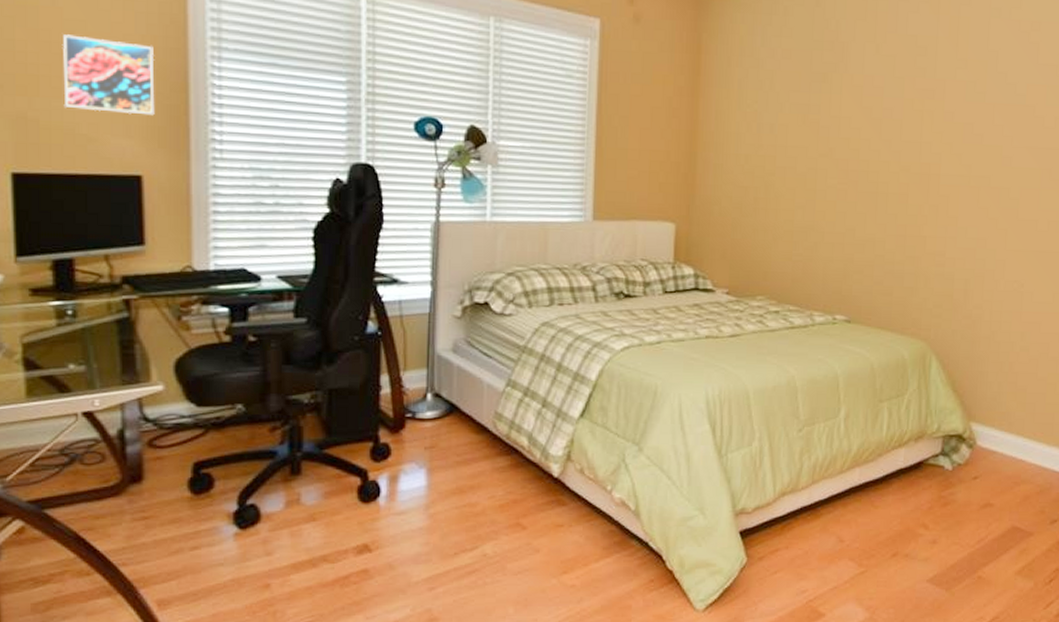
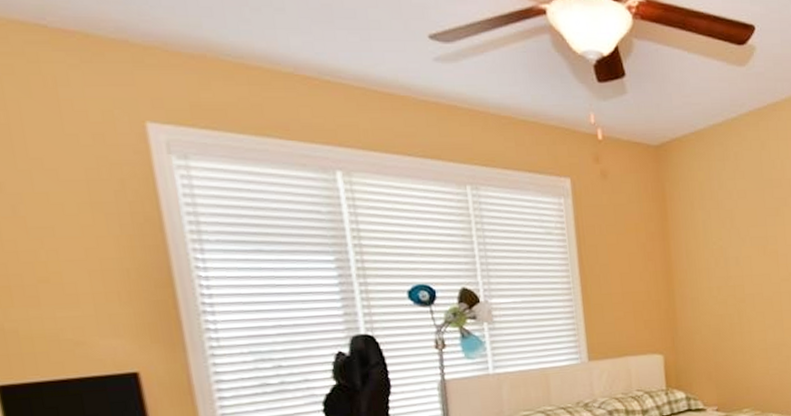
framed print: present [62,34,155,116] -> none [30,242,142,315]

